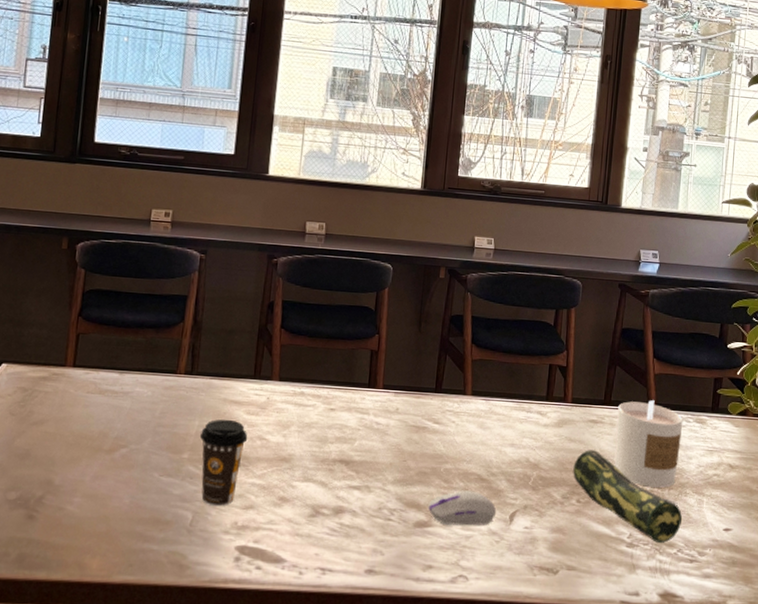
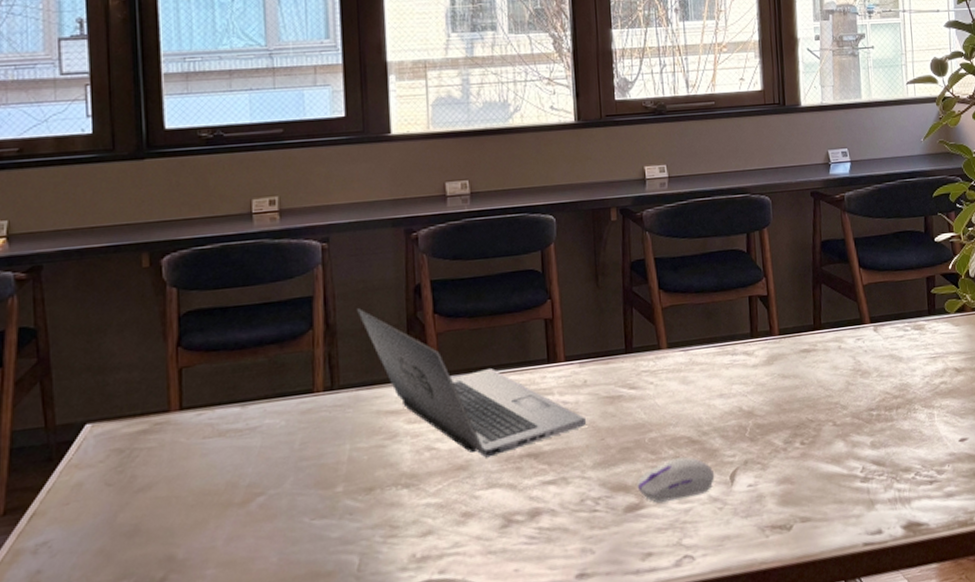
coffee cup: present [200,419,248,507] -> none [354,434,413,542]
laptop: none [220,312,393,456] -> present [357,308,586,458]
pencil case: present [573,450,682,543] -> none [791,382,915,471]
candle: present [614,400,683,488] -> none [830,314,902,411]

